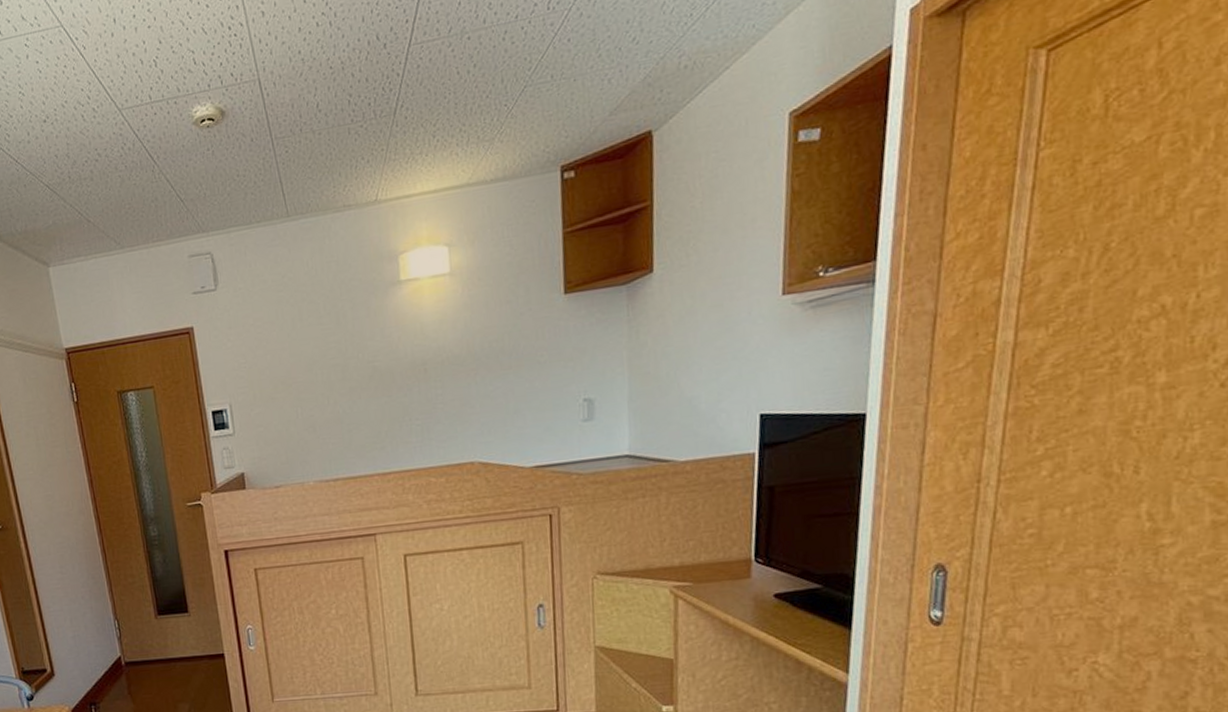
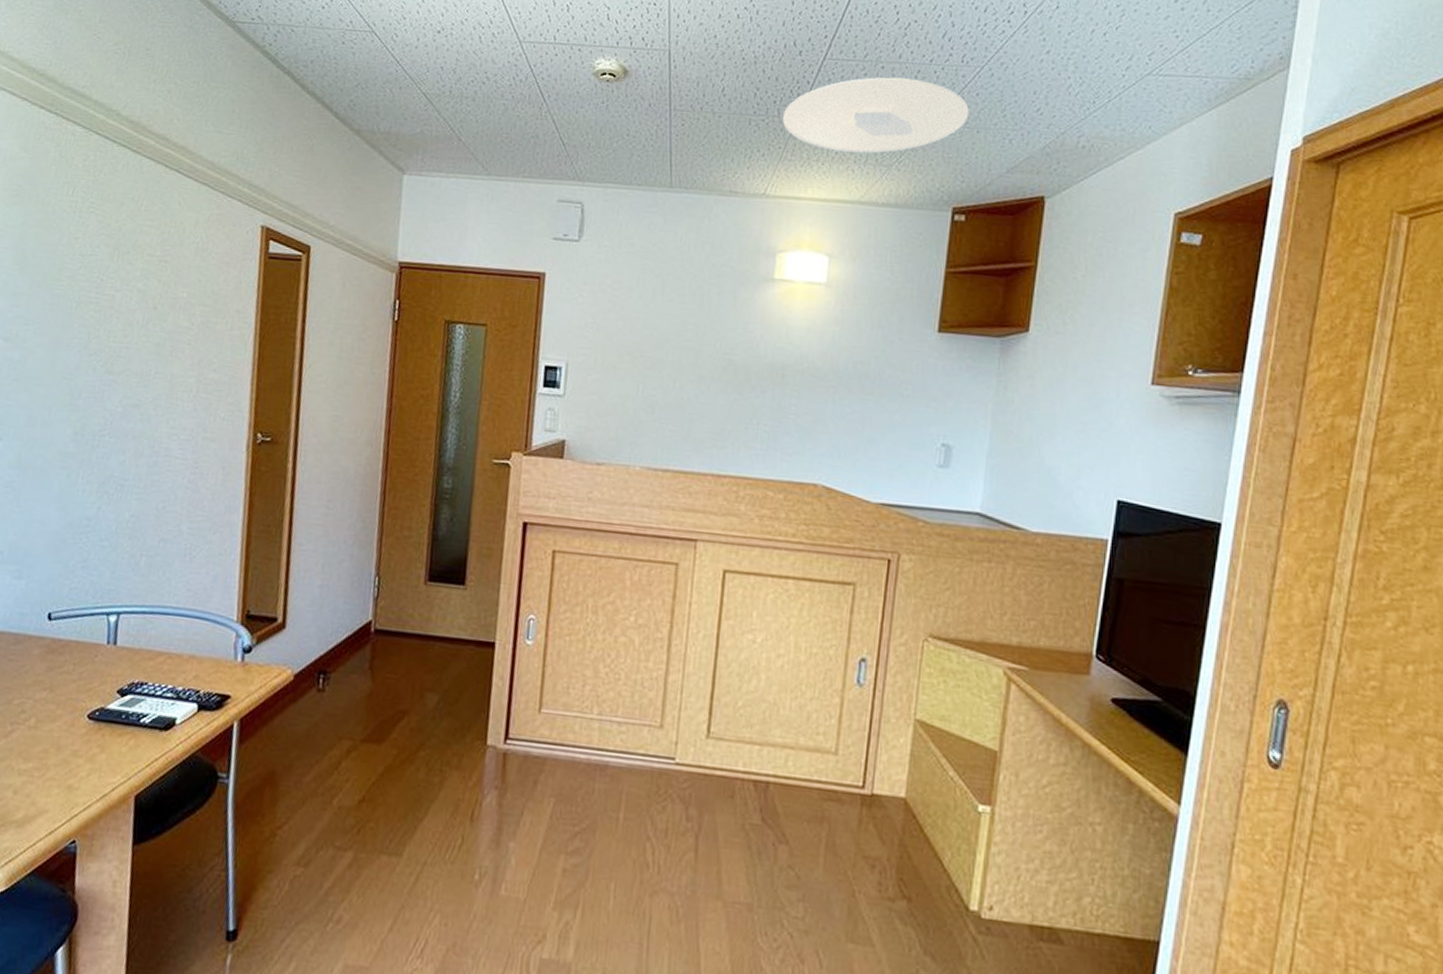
ceiling light: none [379,40,563,140] -> present [782,77,969,154]

